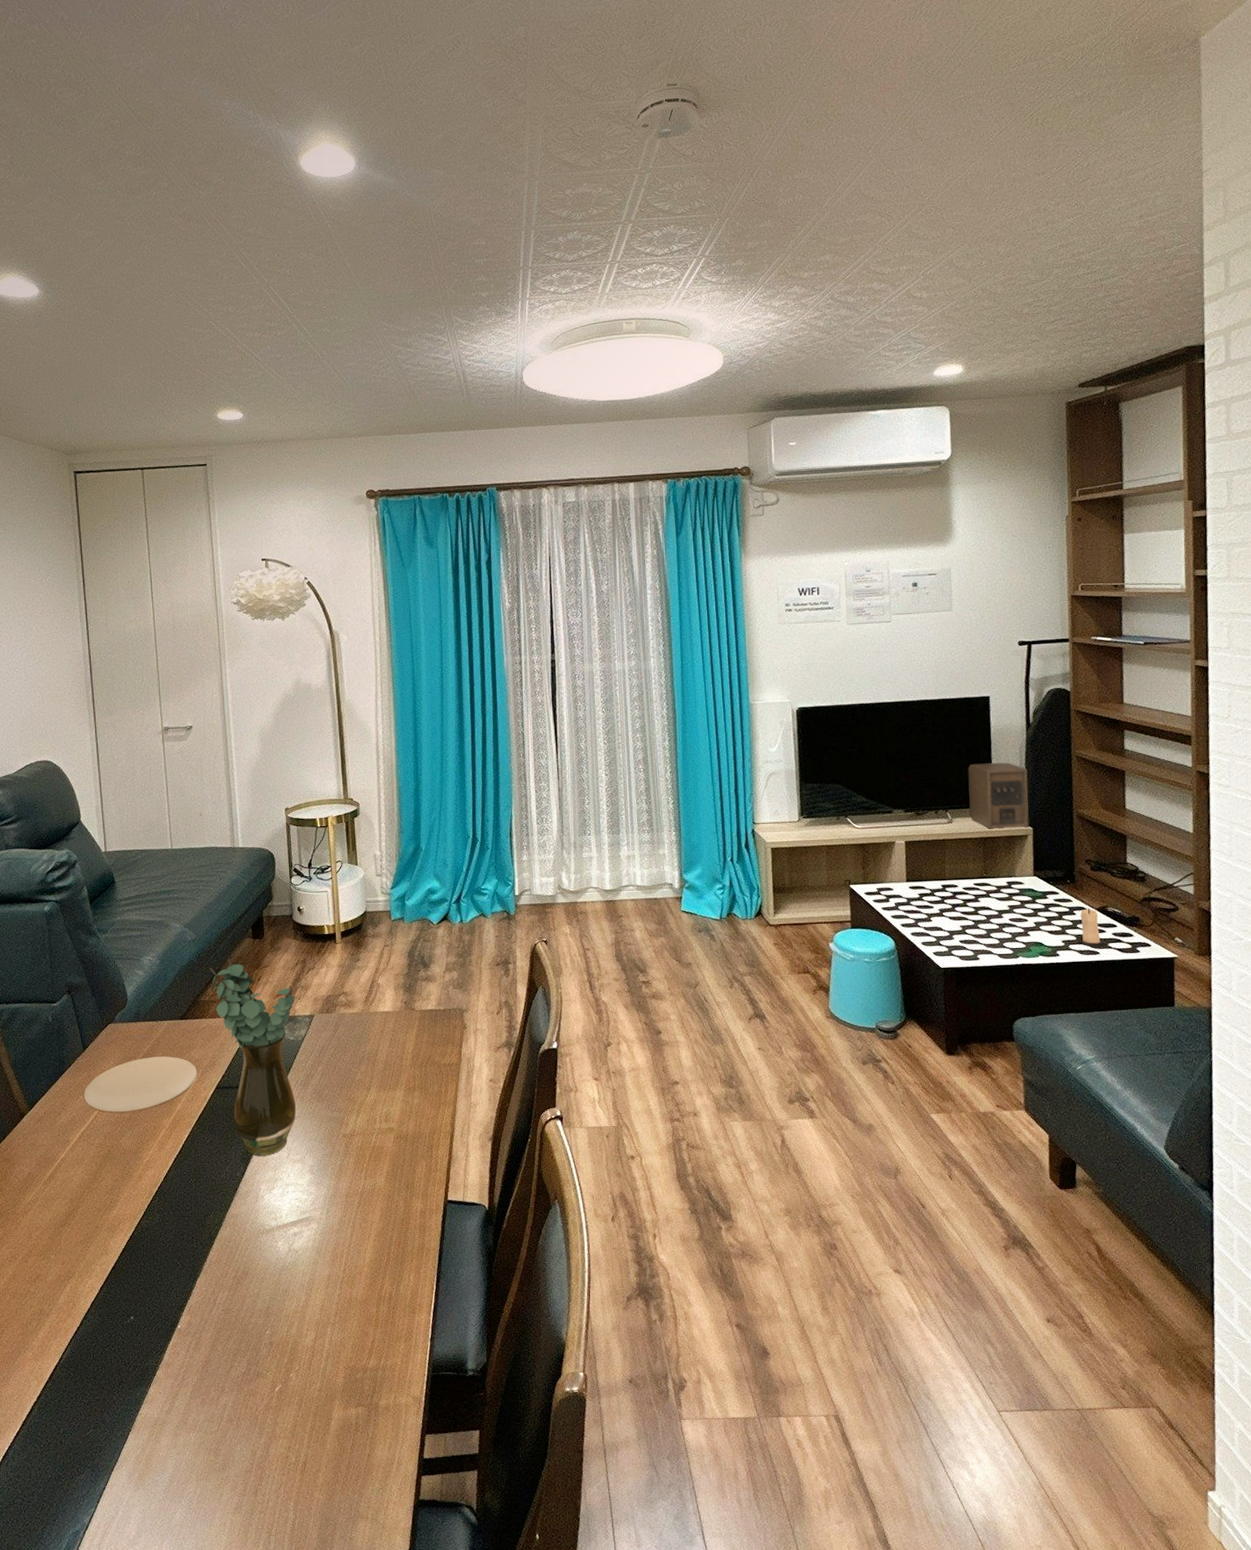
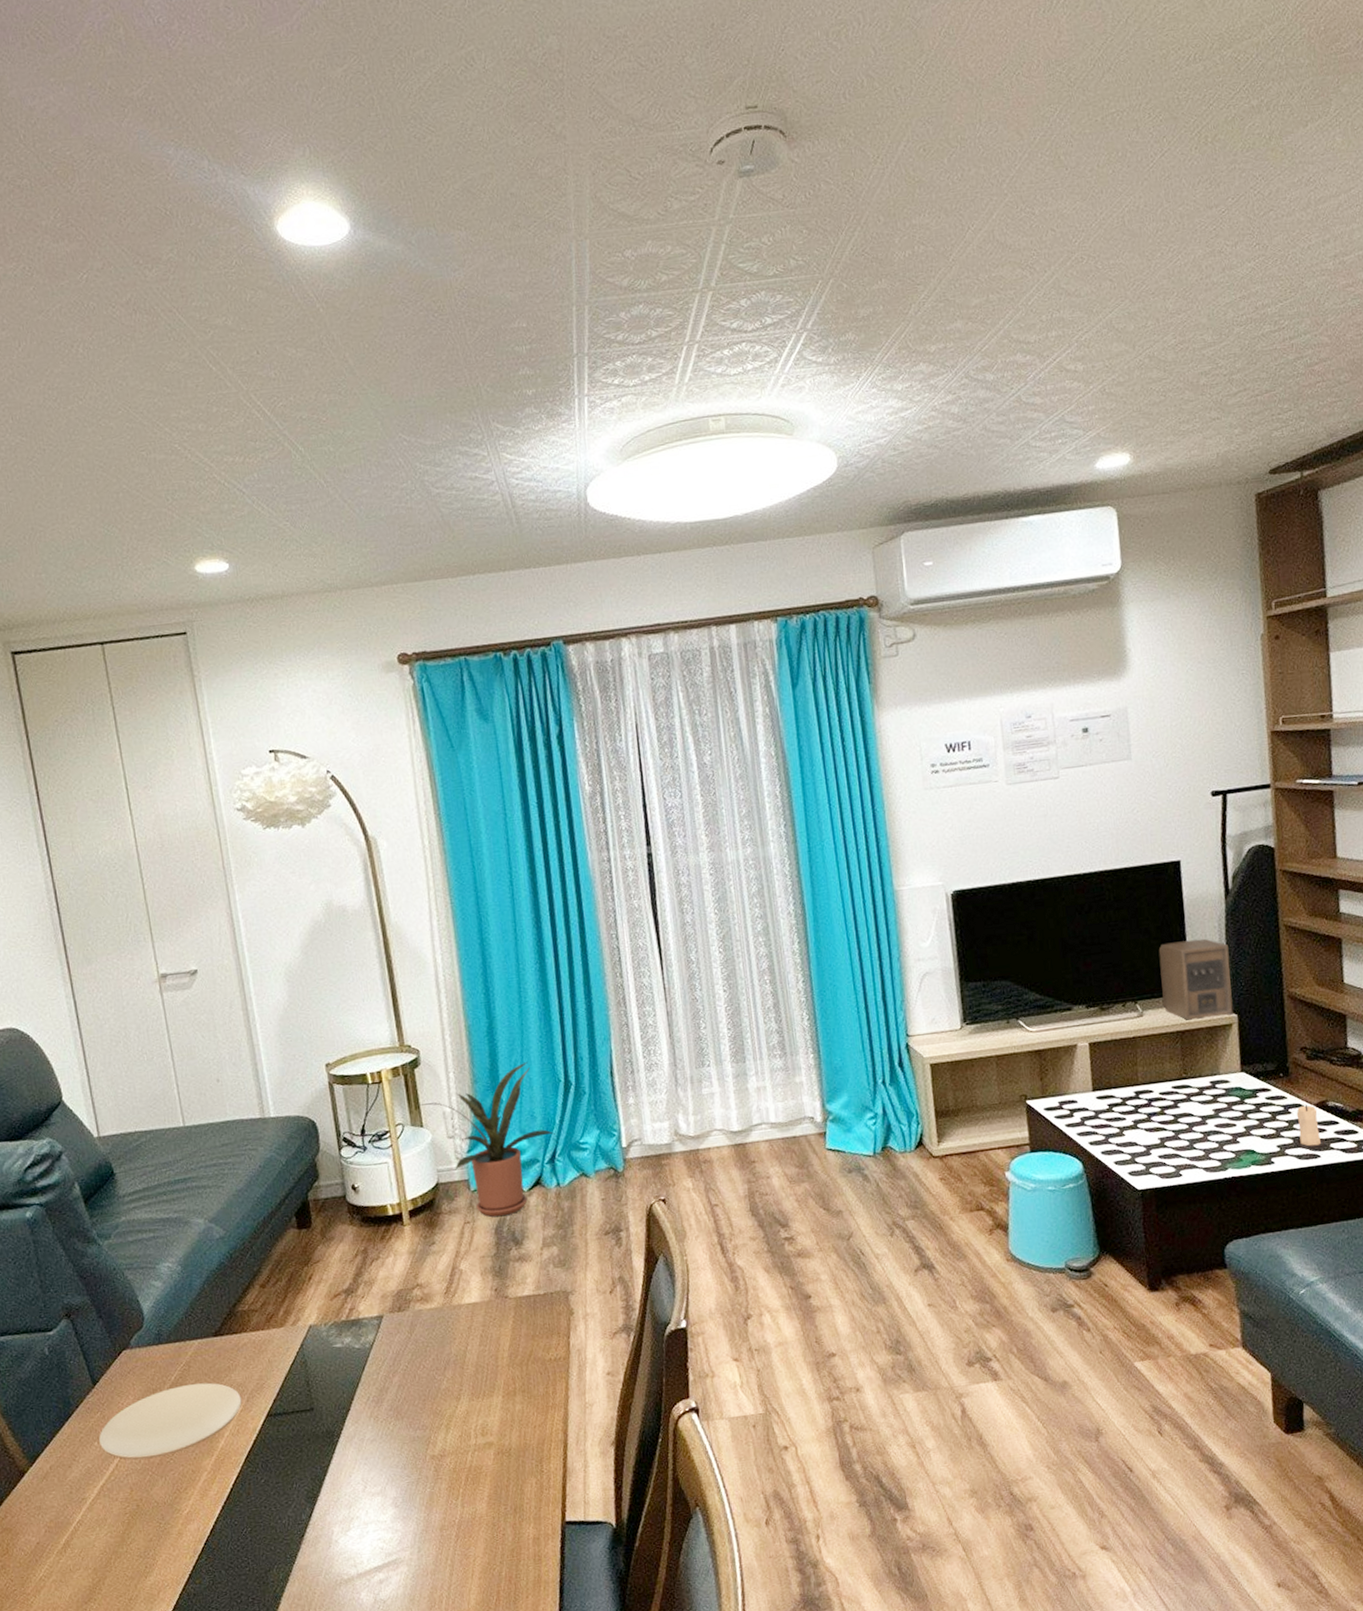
vase: present [209,959,297,1156] -> none [245,1256,371,1493]
house plant: none [356,820,461,943] -> present [419,1062,554,1217]

